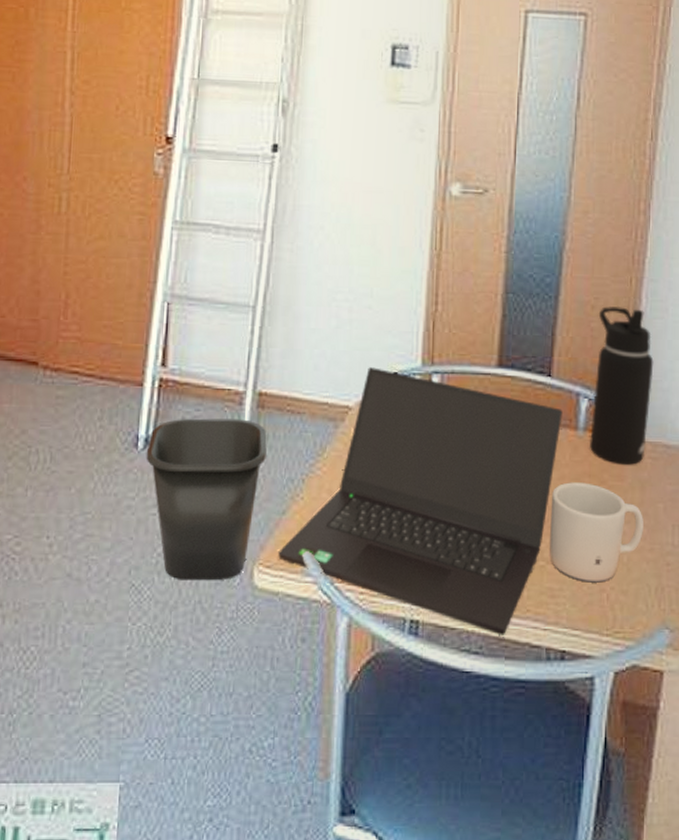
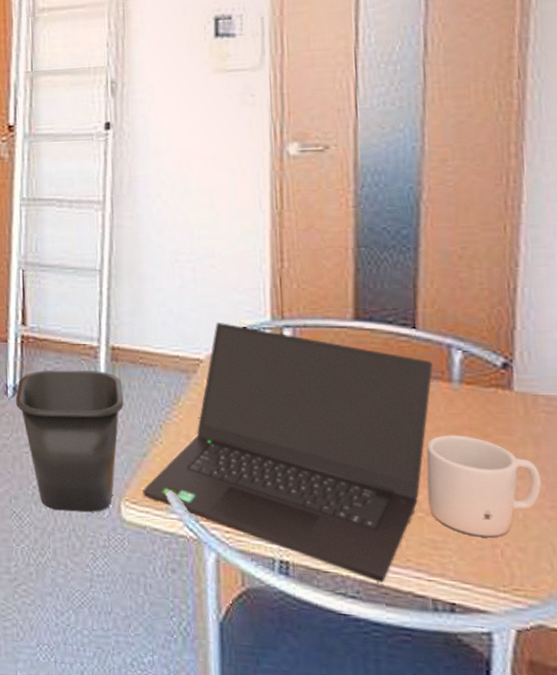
water bottle: present [590,305,654,465] -> none [467,254,542,419]

